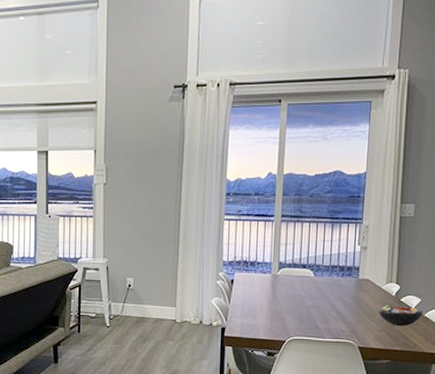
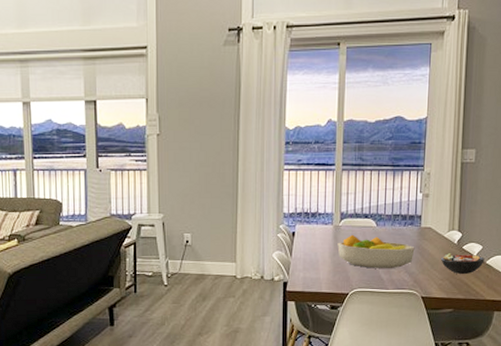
fruit bowl: none [275,283,352,319] -> present [337,234,415,269]

